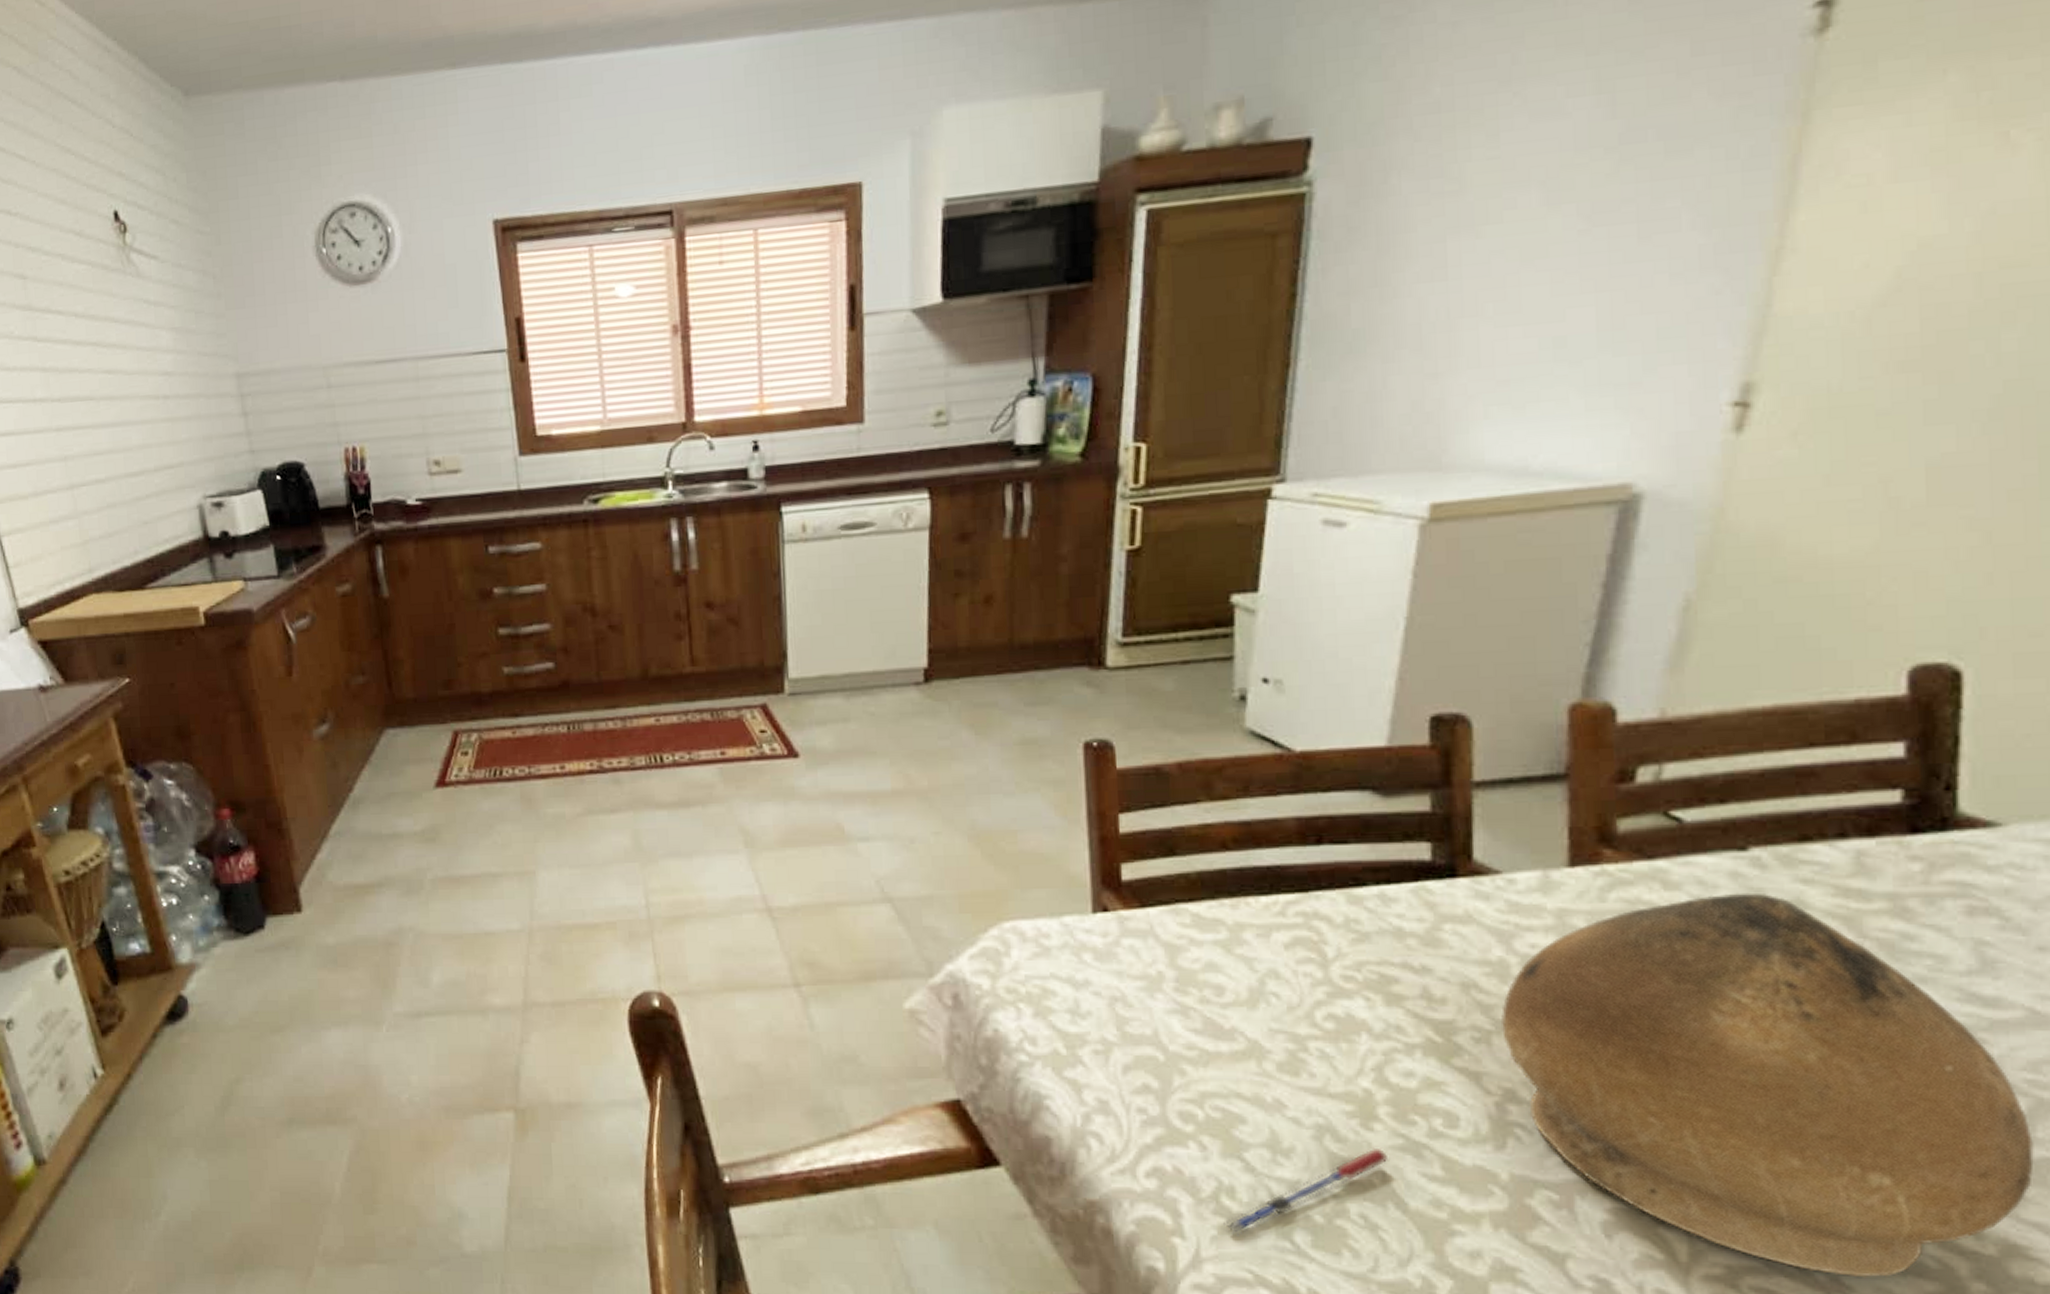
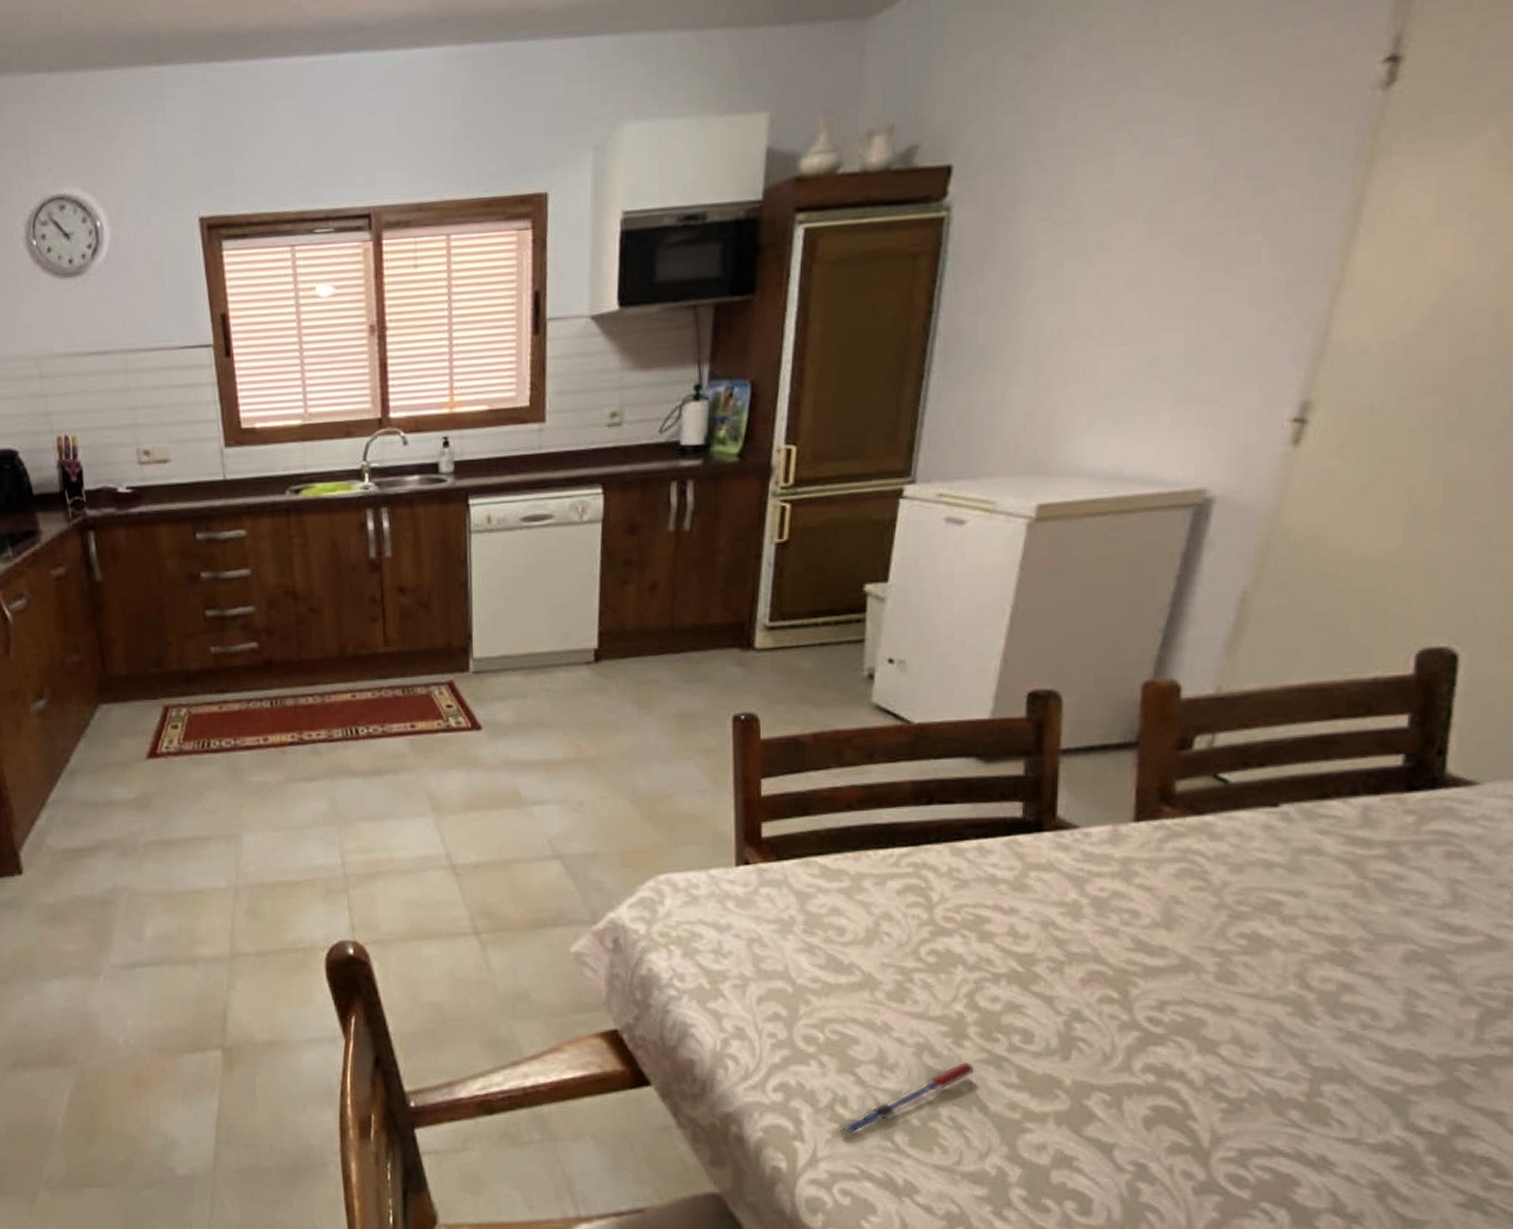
bowl: present [1500,892,2034,1278] -> none [1071,842,1482,1156]

